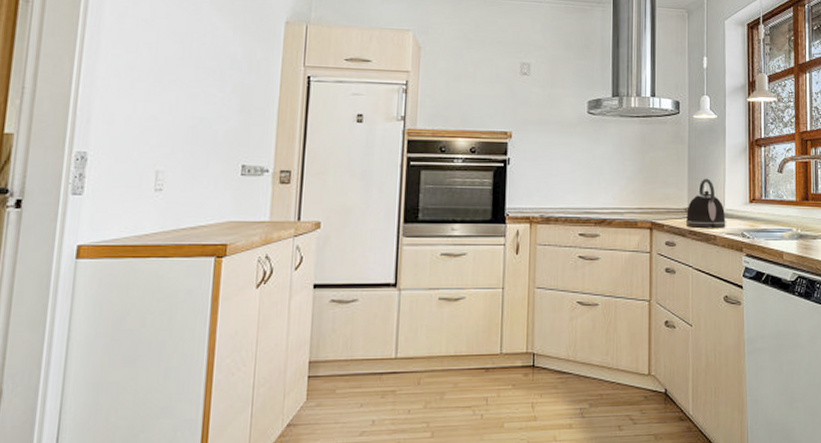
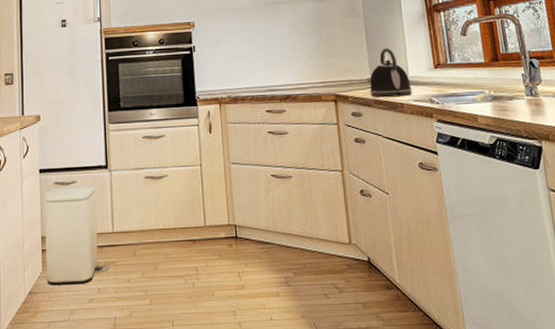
pedal bin: none [310,304,389,417] -> present [44,184,111,286]

